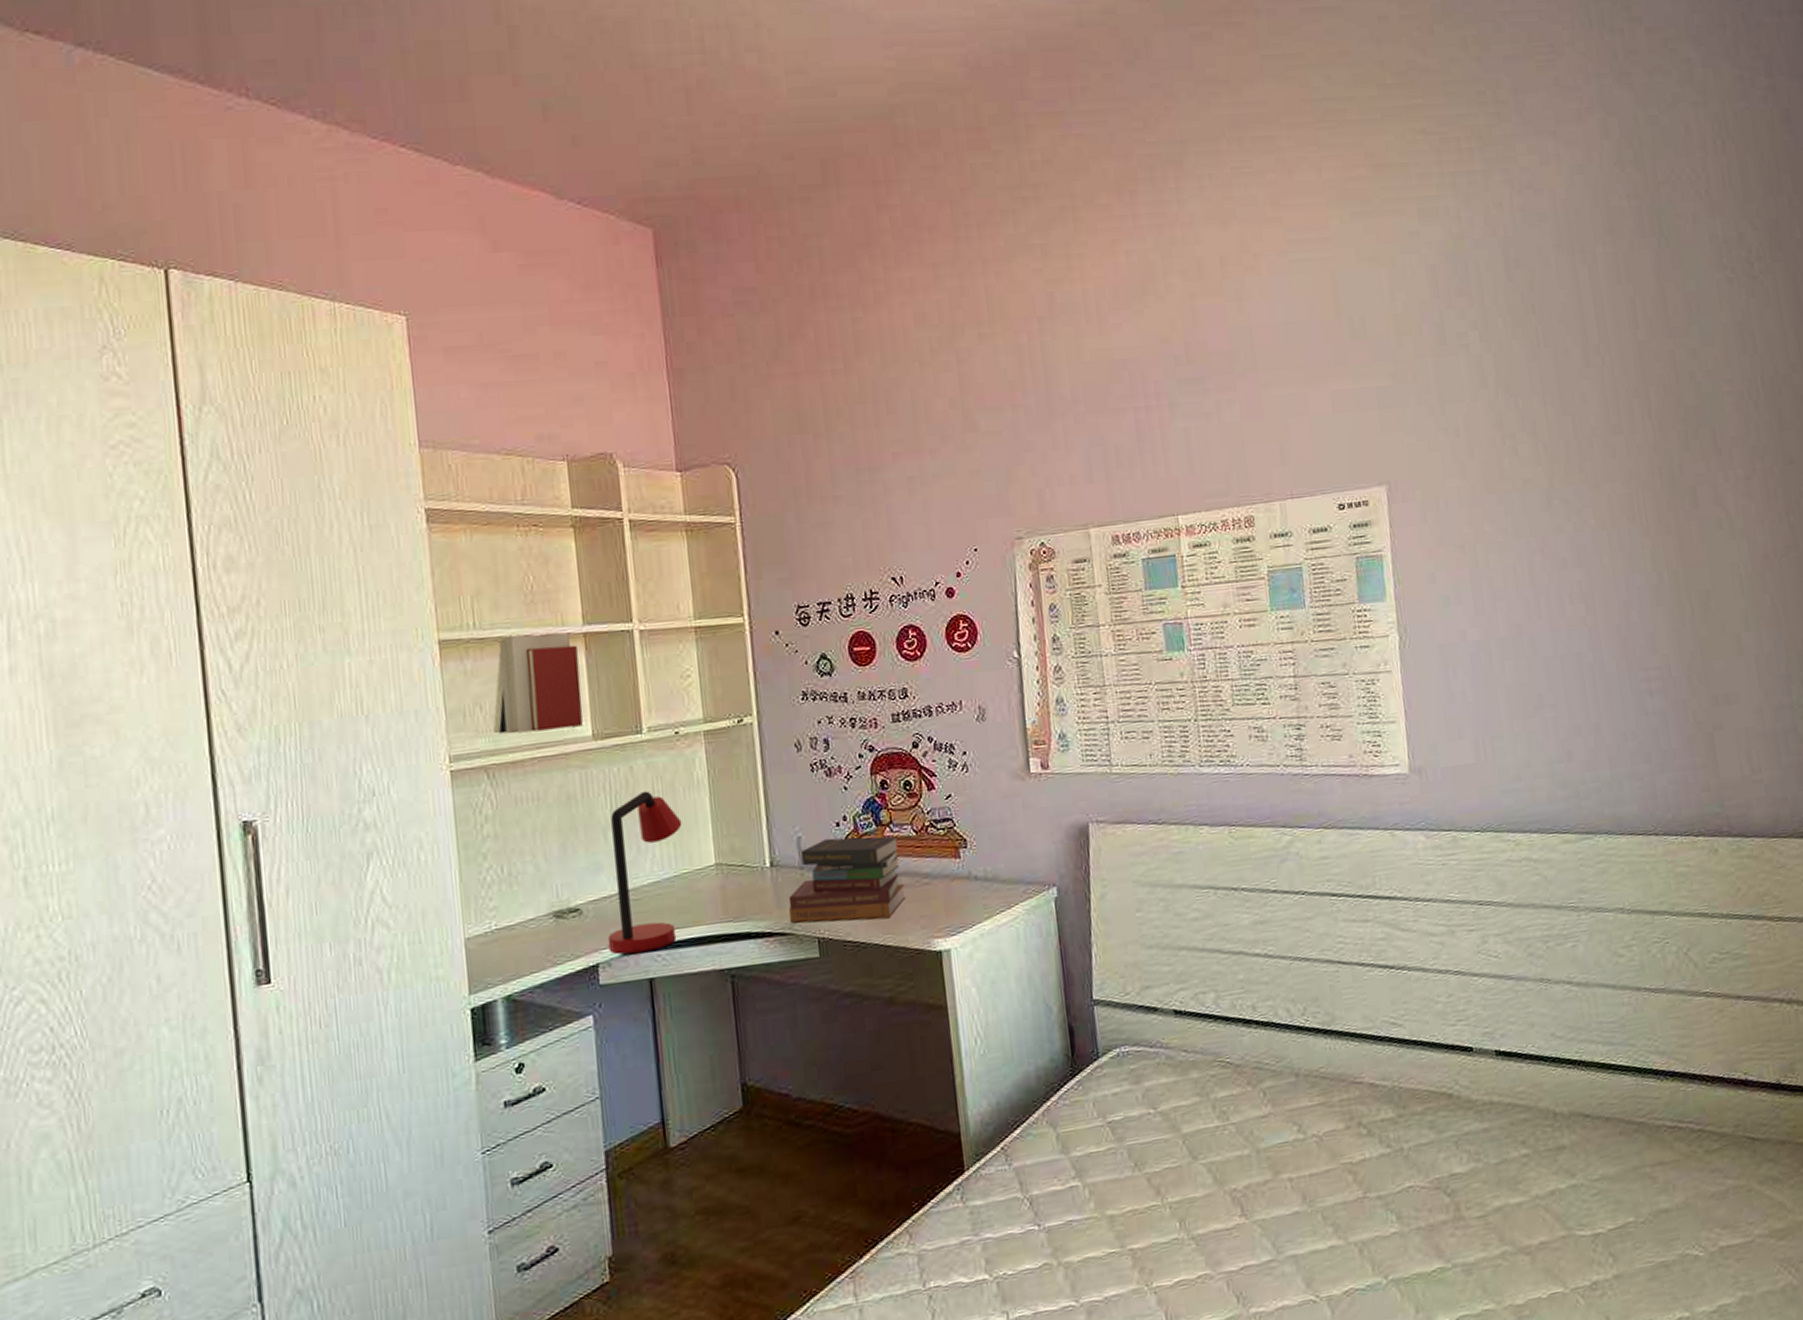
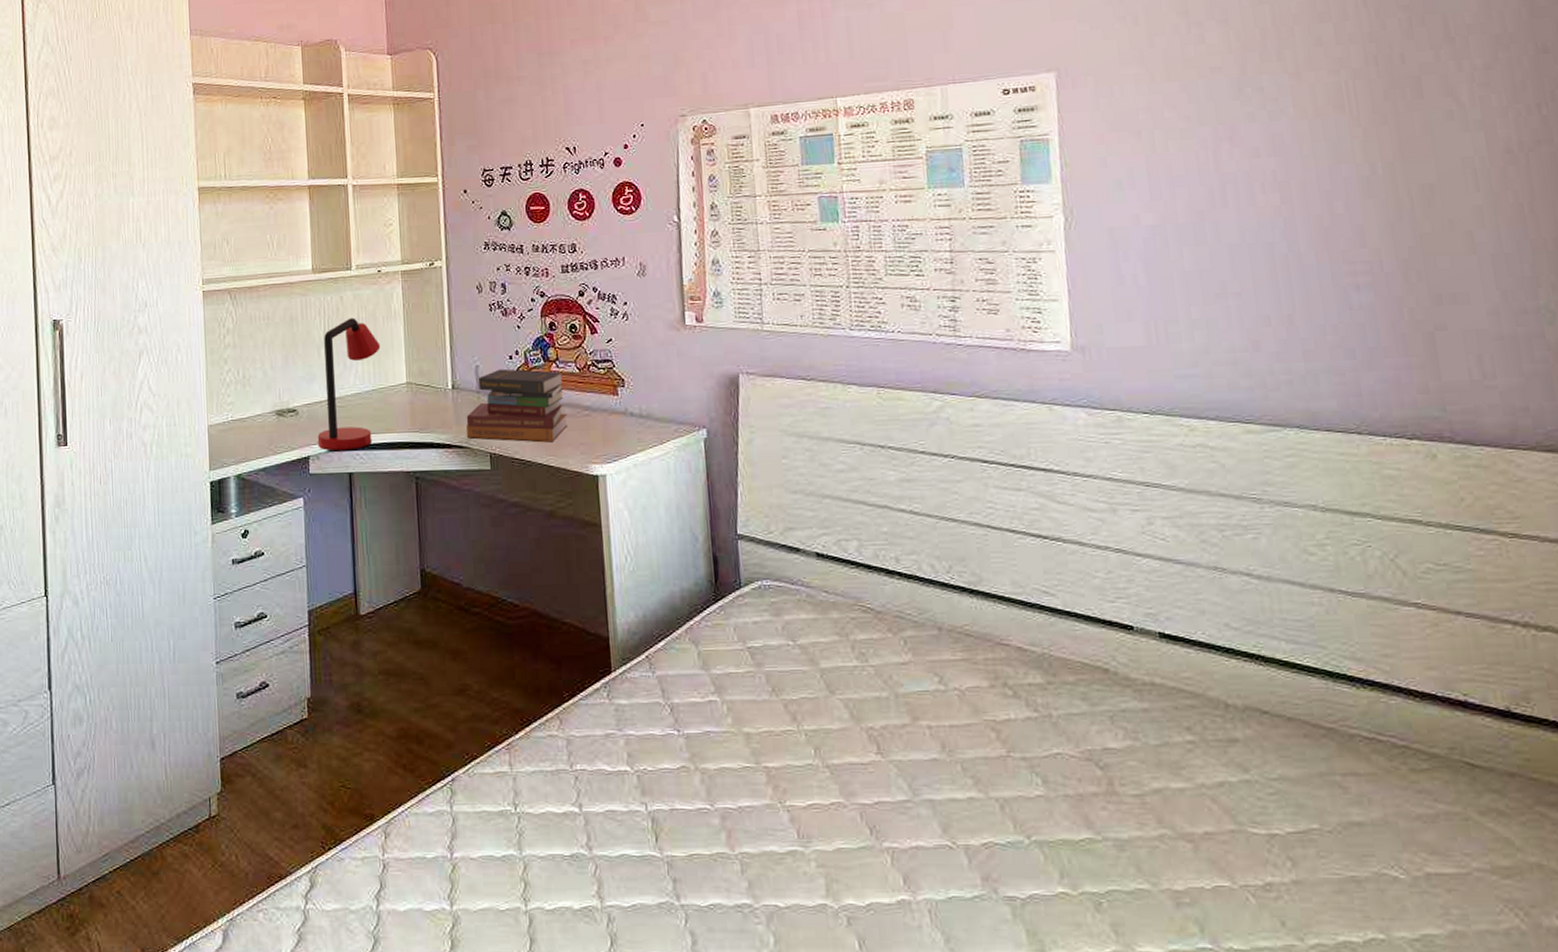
books: present [493,631,583,734] -> none [236,184,305,265]

